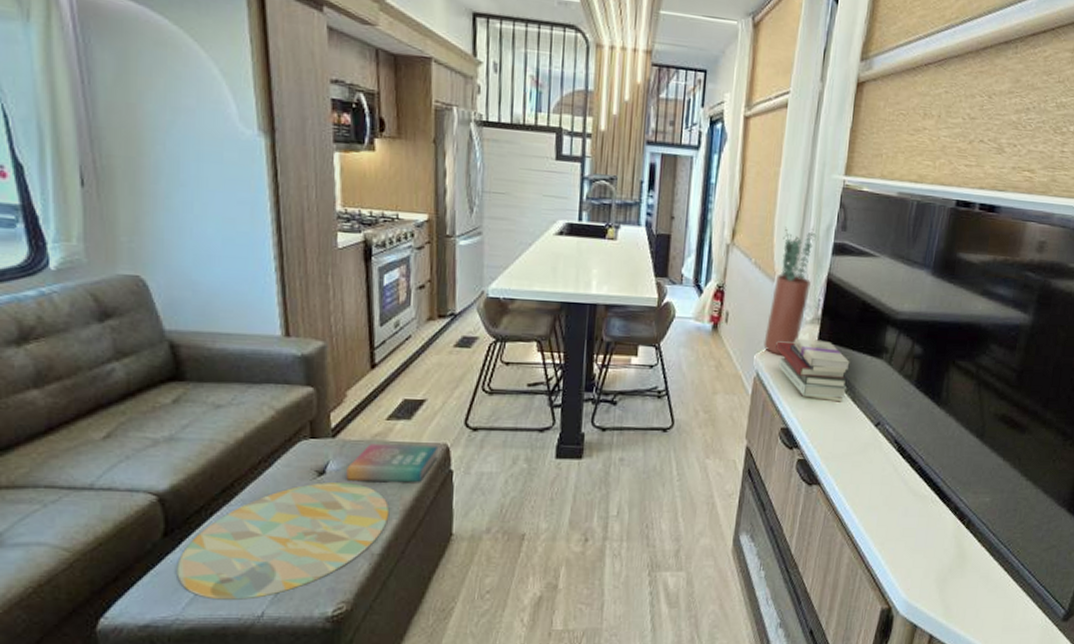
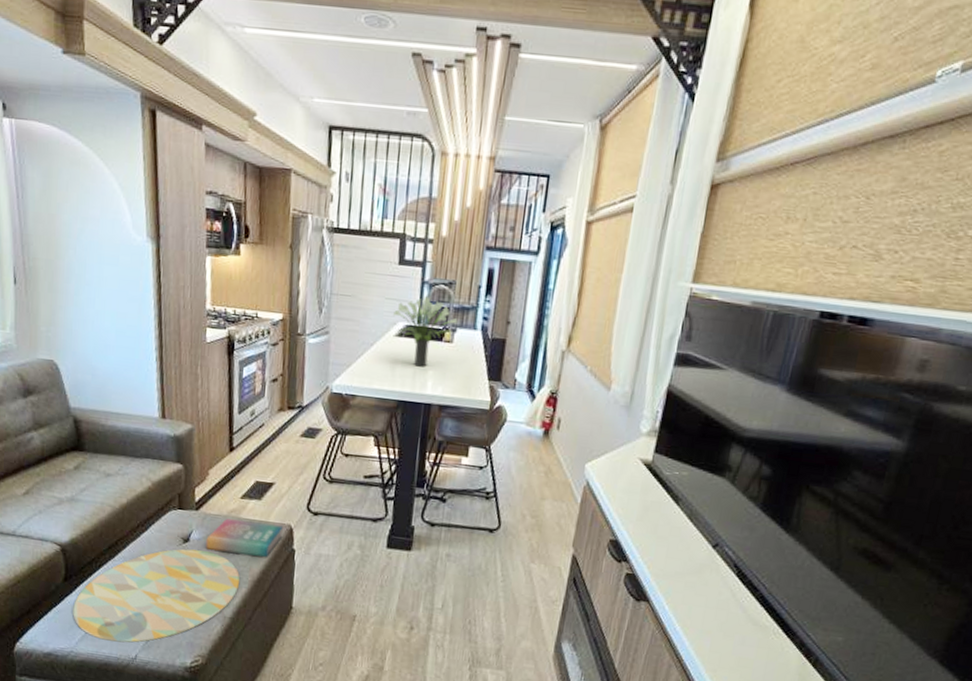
flower arrangement: none [552,192,621,266] -> present [393,296,458,367]
vase: present [763,226,816,355] -> none [595,335,658,466]
books: present [776,338,850,402] -> none [608,449,688,519]

